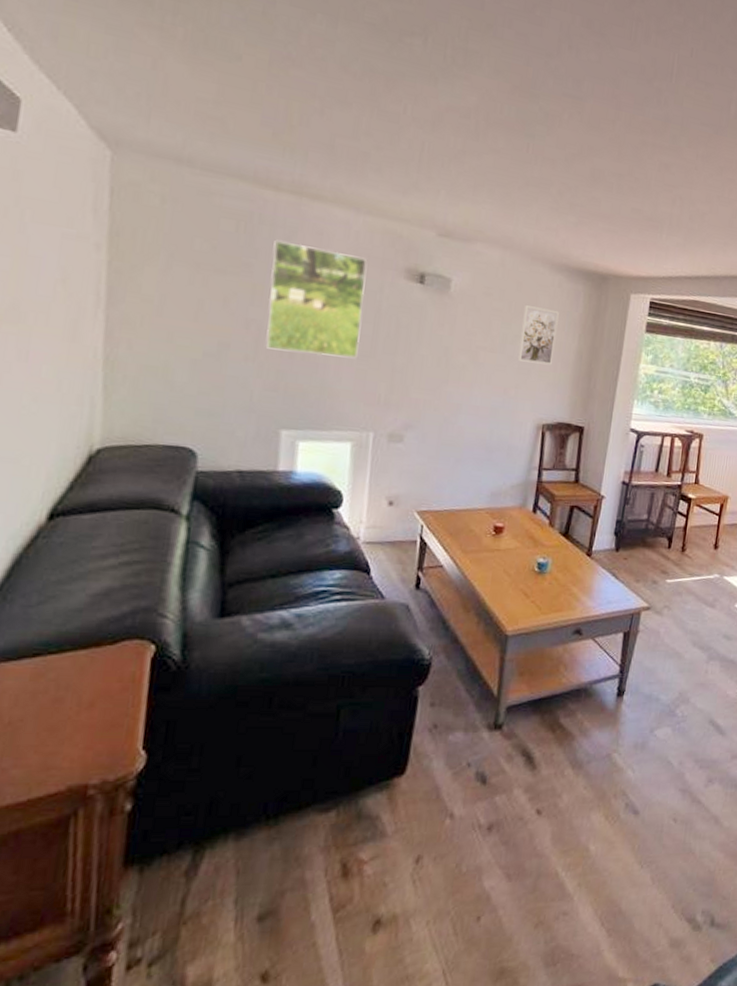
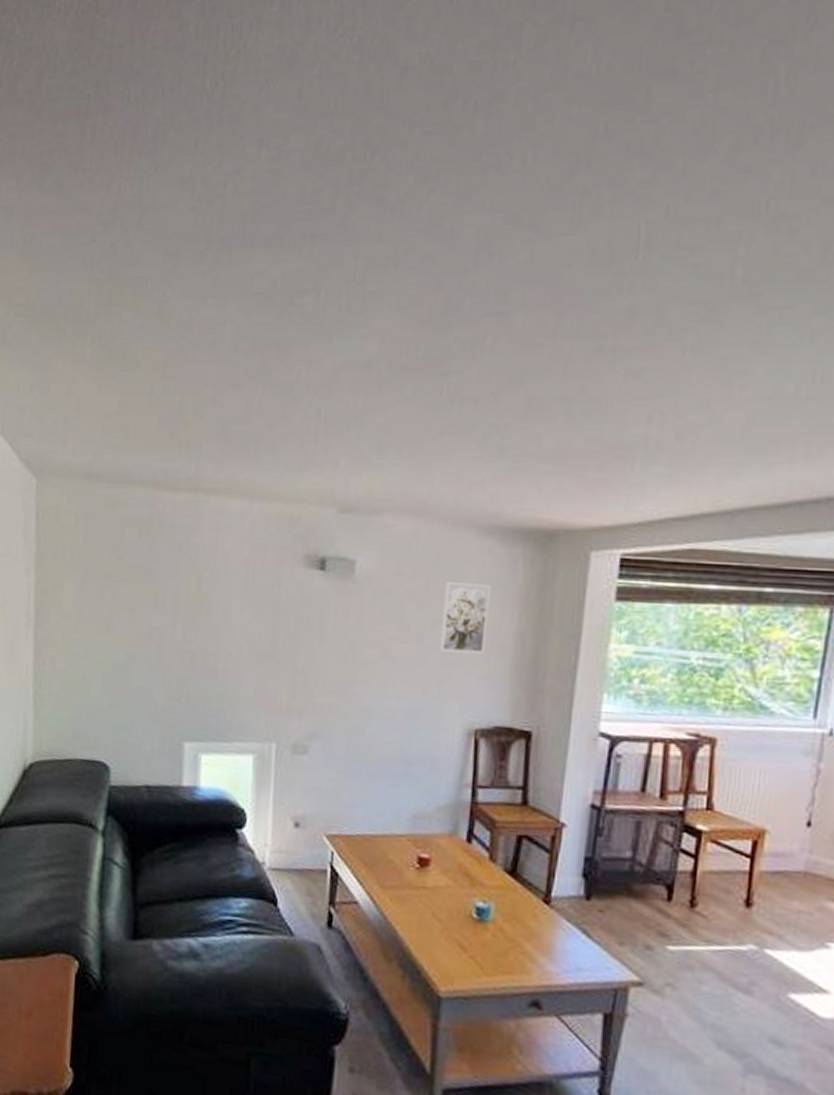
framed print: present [265,239,367,358] -> none [168,541,264,661]

